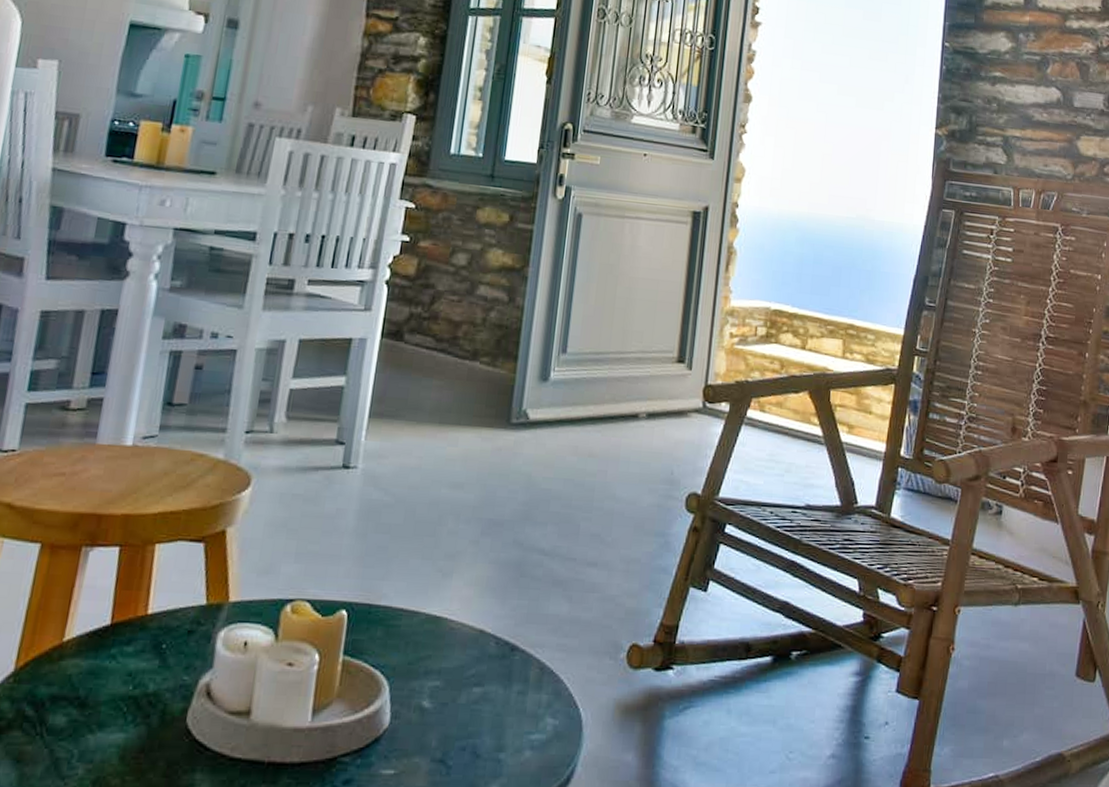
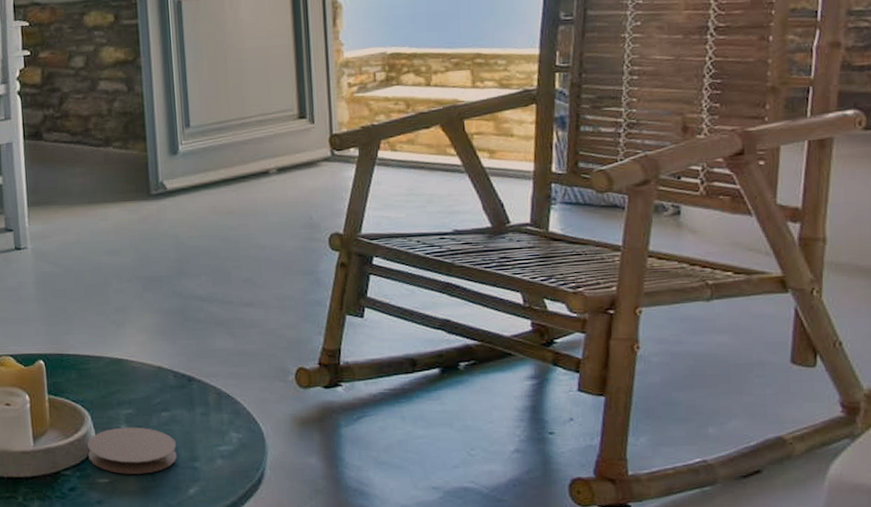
coaster: none [376,703,484,765] -> present [87,427,178,474]

